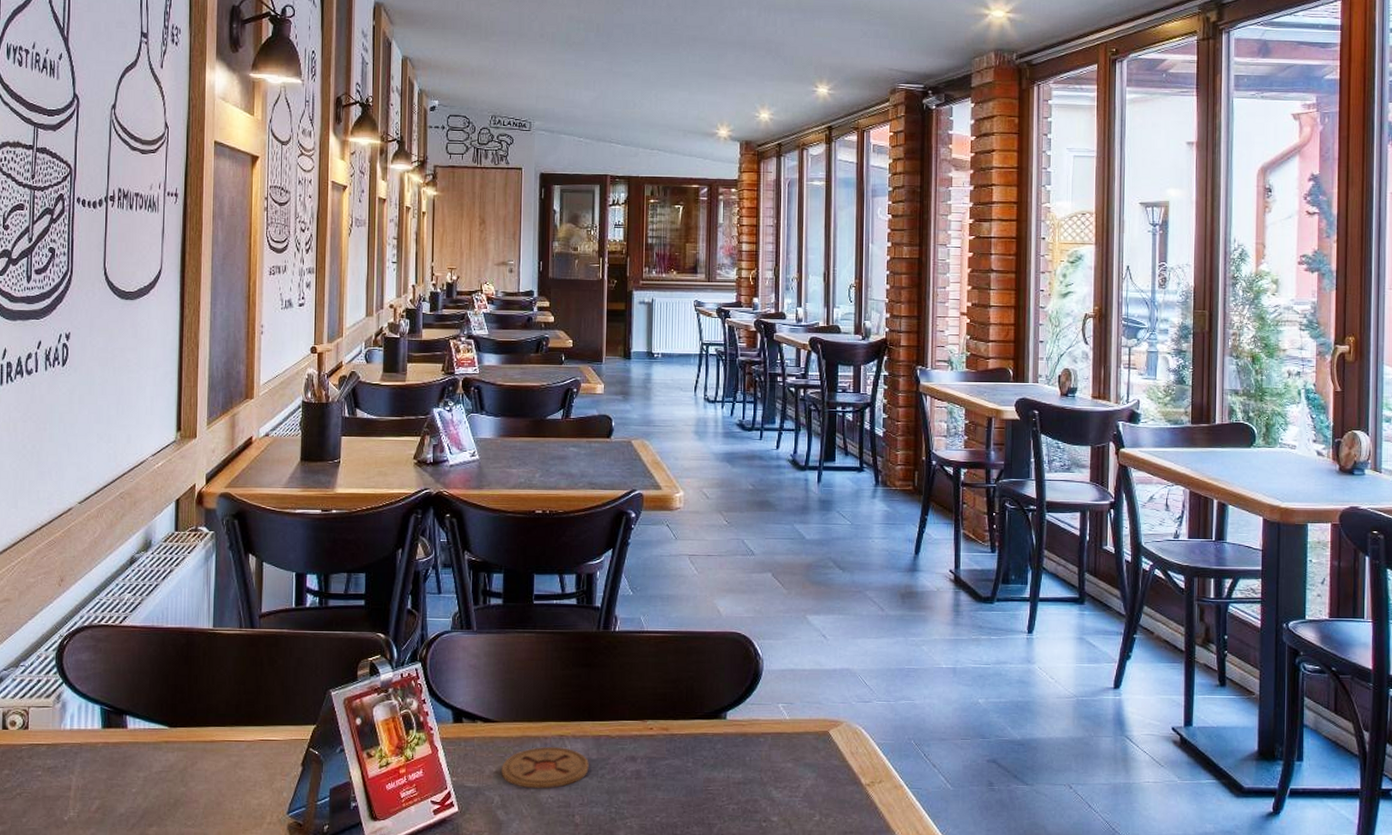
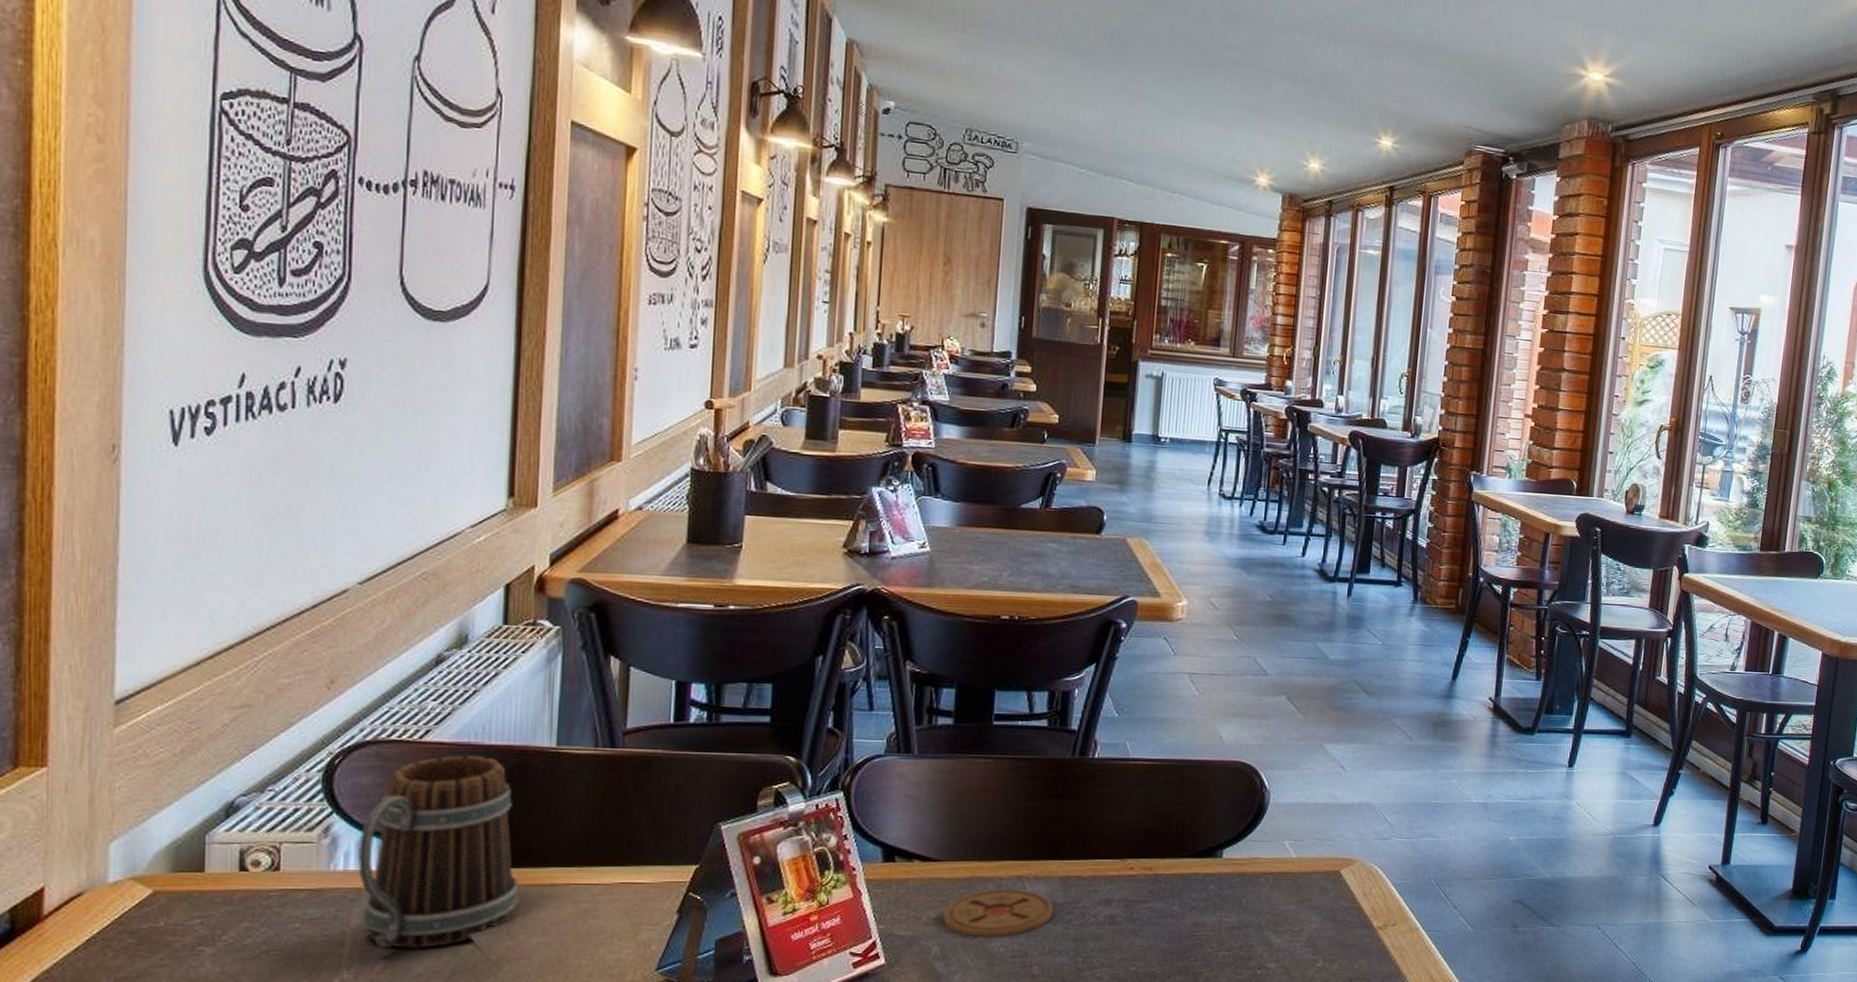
beer mug: none [79,636,189,793] -> present [356,755,519,948]

